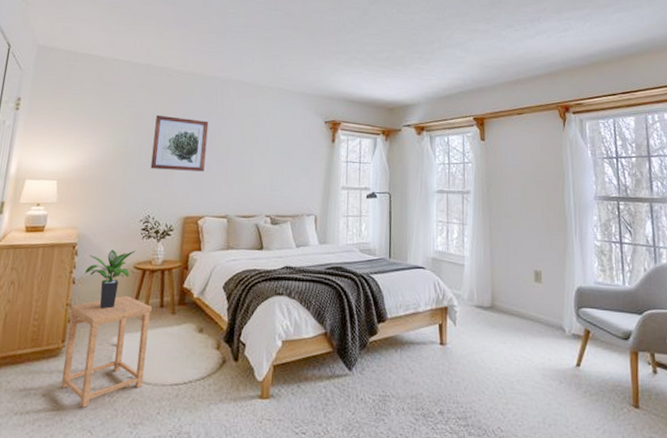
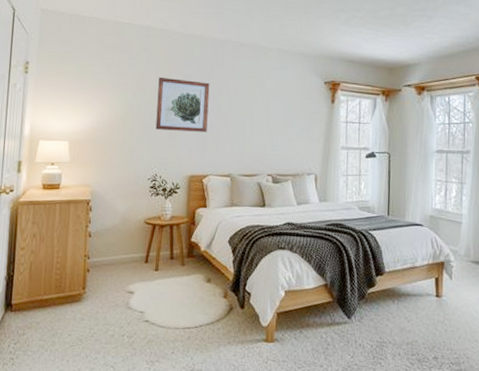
side table: present [61,295,152,408] -> none [84,248,163,347]
potted plant: present [84,249,136,310] -> none [99,205,145,261]

